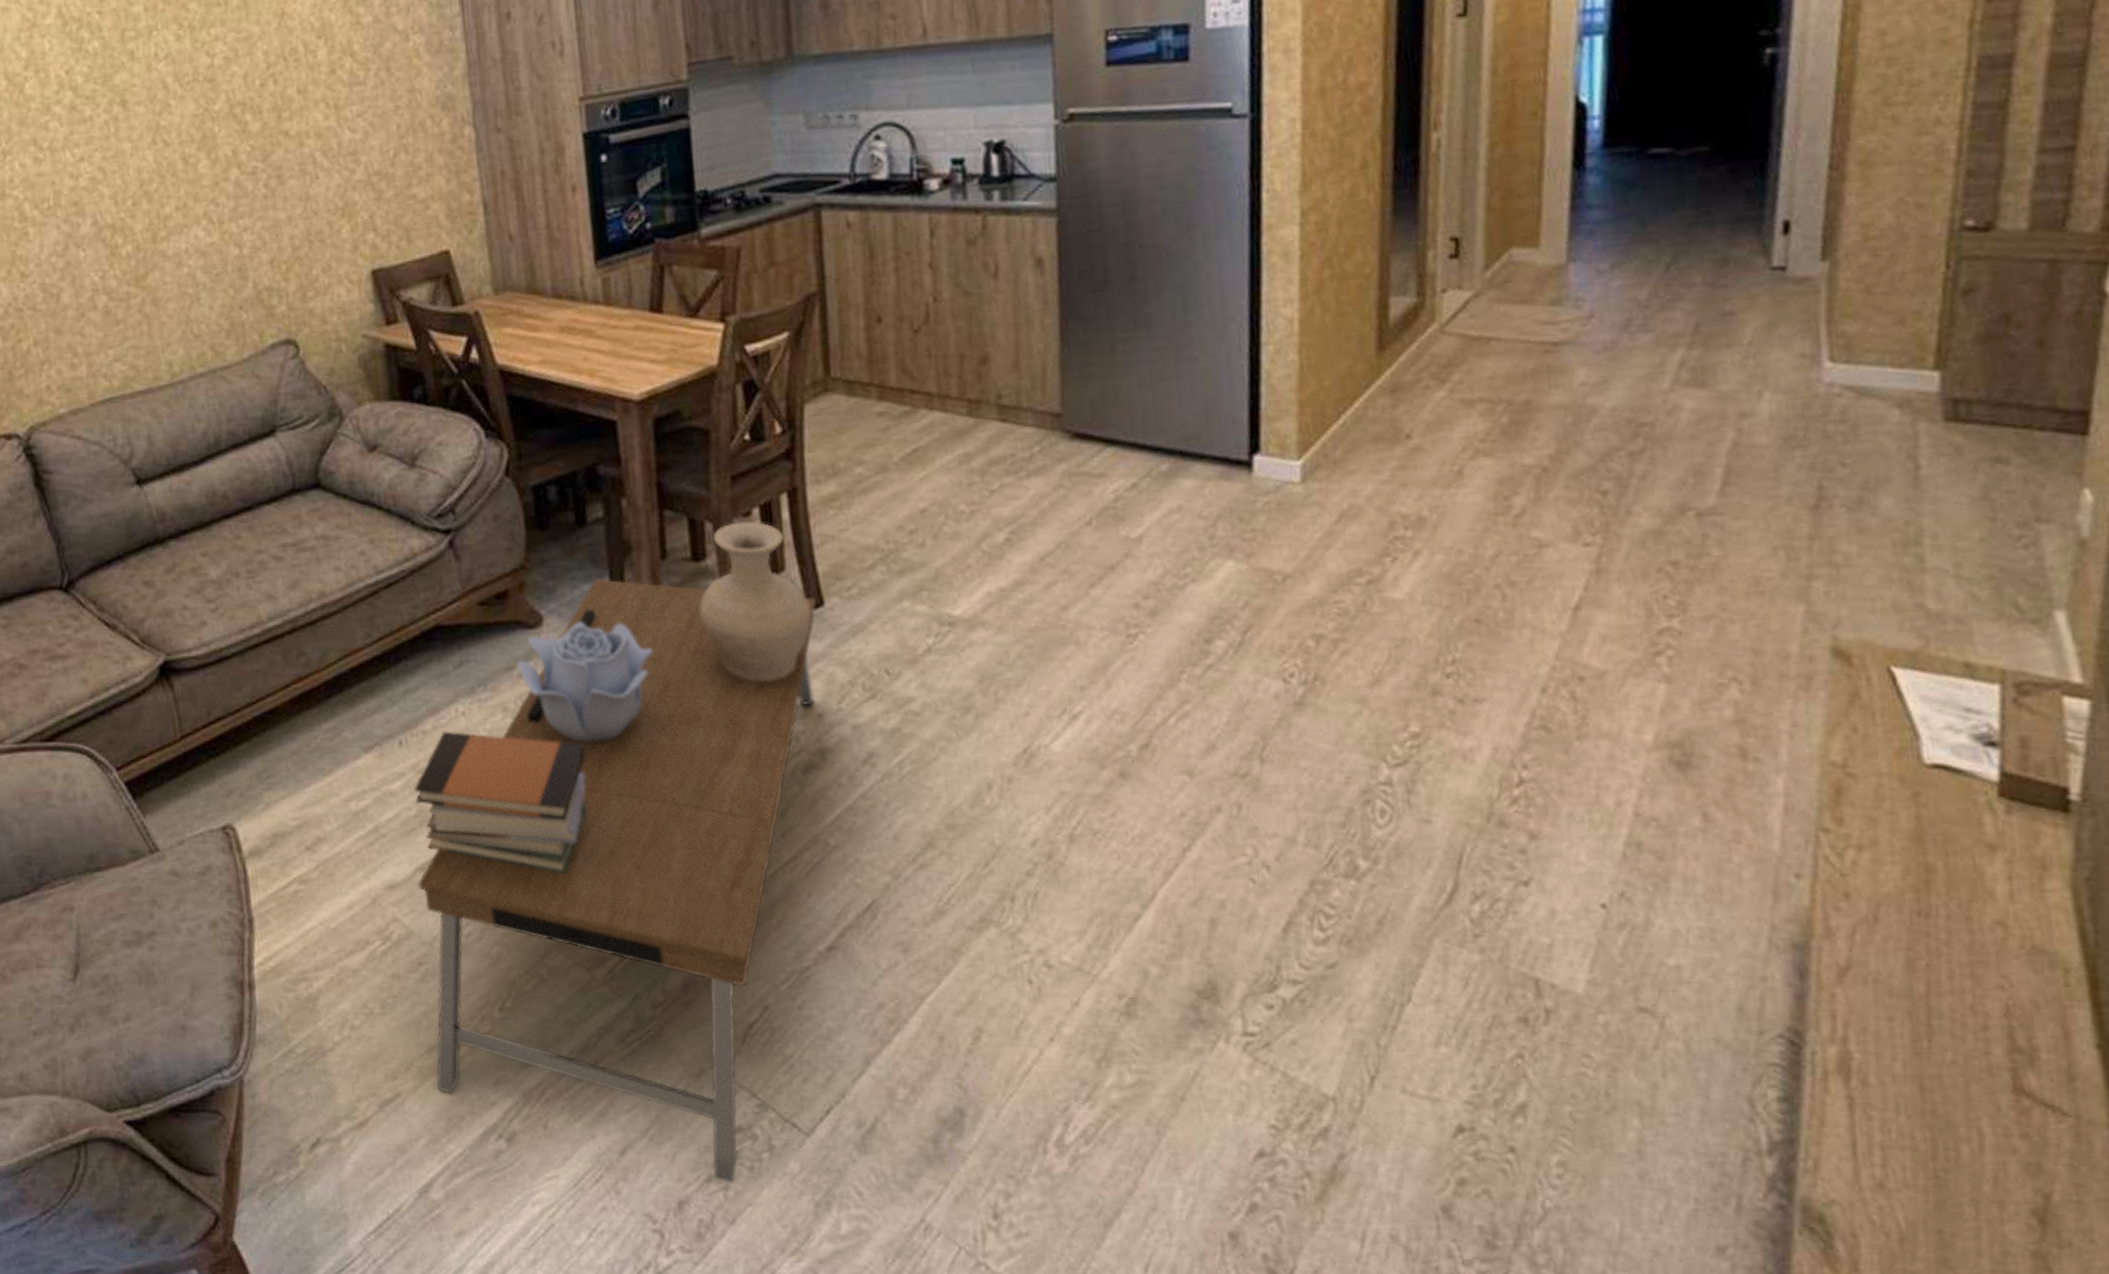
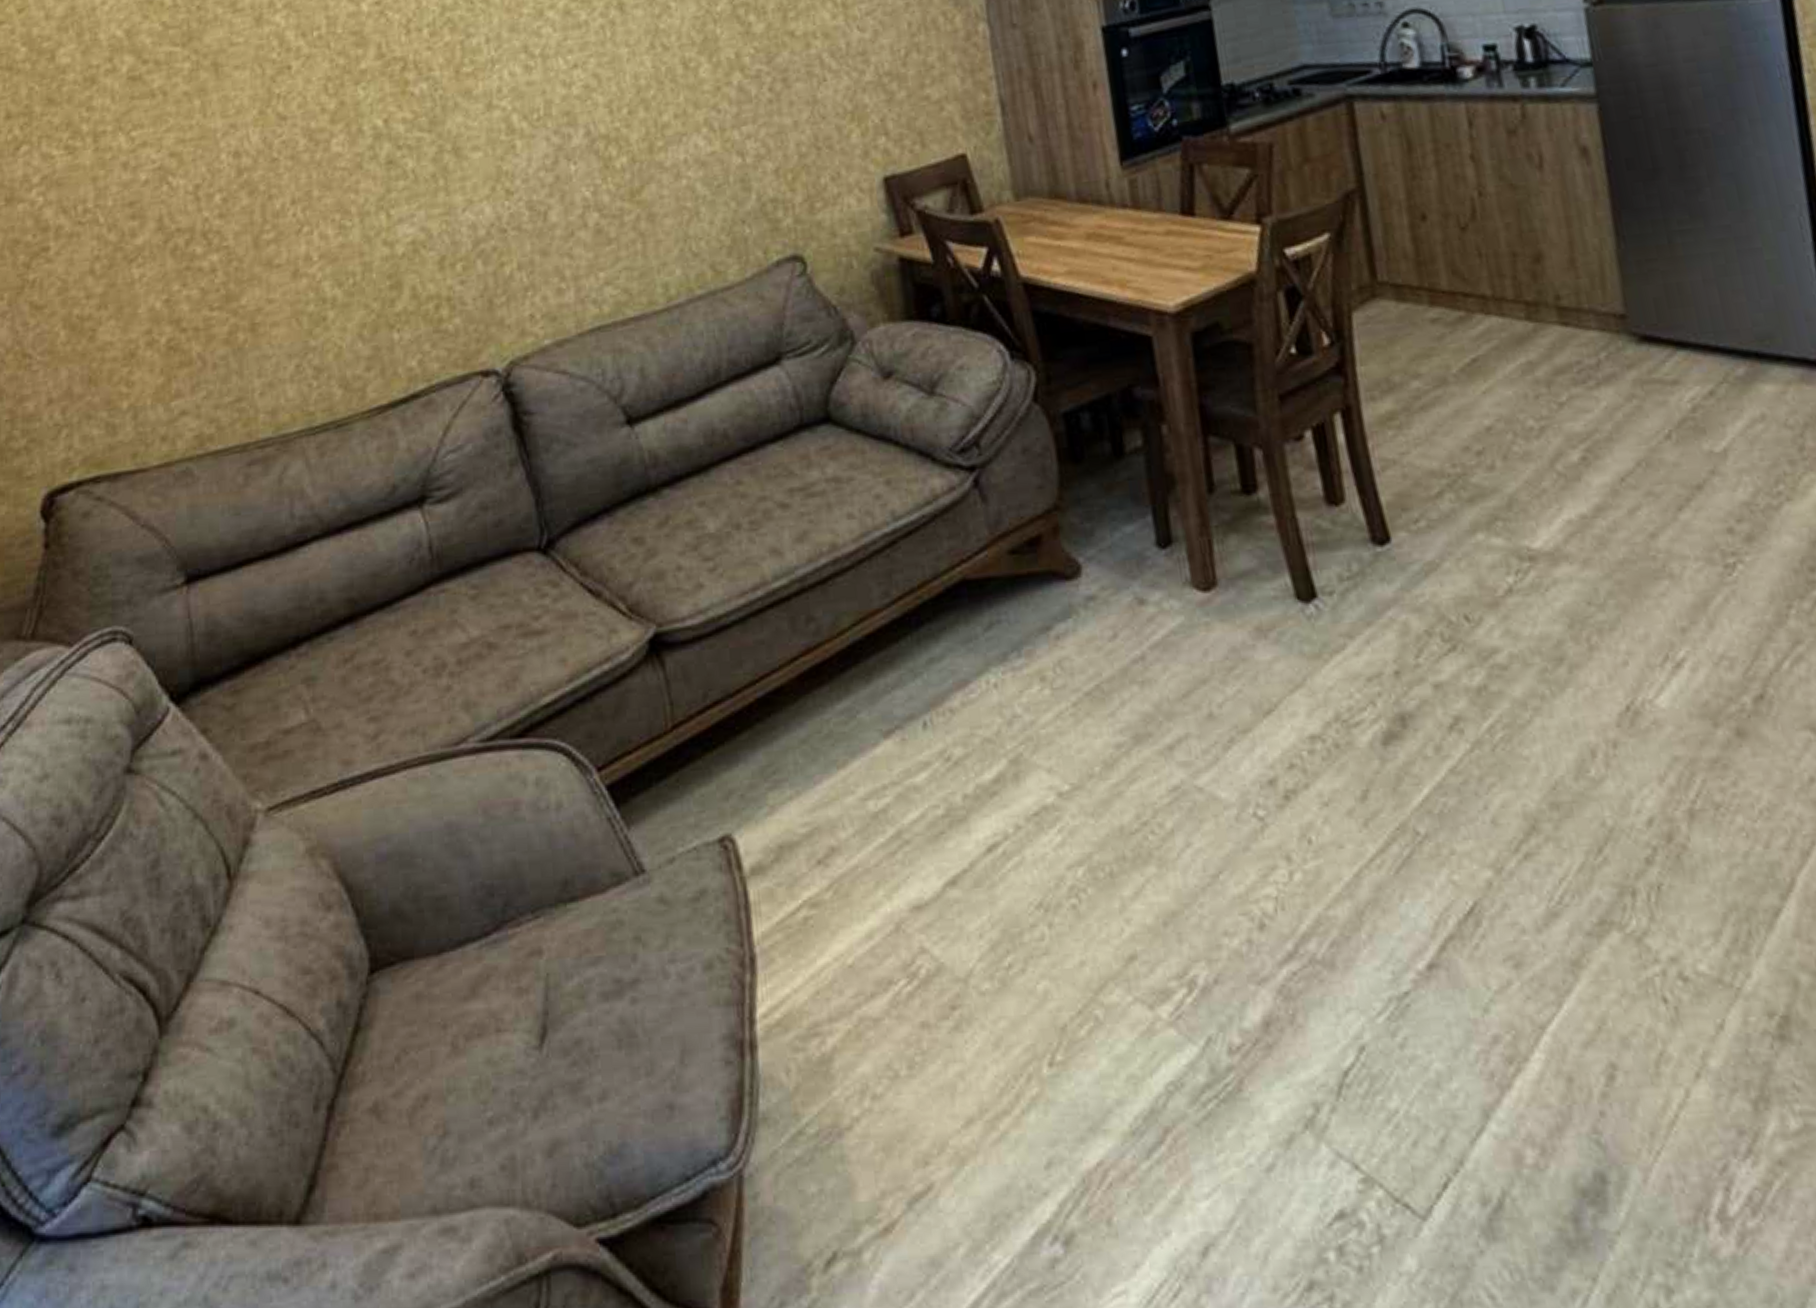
book stack: present [413,731,588,874] -> none [941,707,1142,883]
coffee table: present [418,579,816,1183] -> none [948,518,1389,1290]
decorative bowl: present [517,622,652,742] -> none [1054,570,1205,716]
vase: present [699,521,811,683] -> none [1253,446,1378,636]

